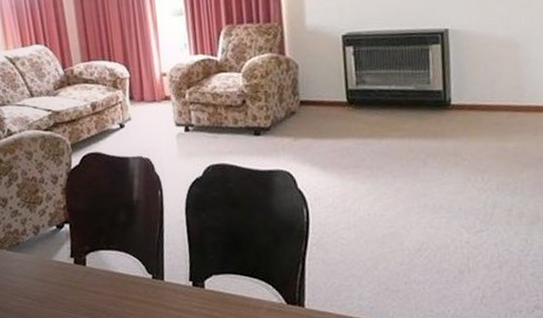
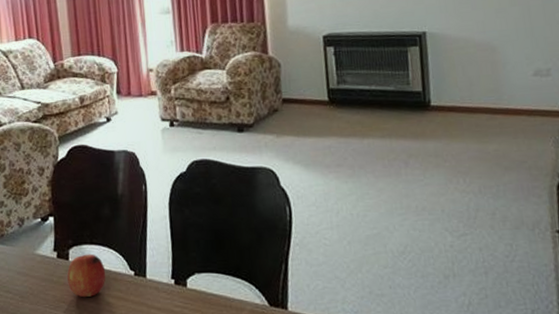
fruit: none [85,259,124,301] -> present [67,254,106,298]

